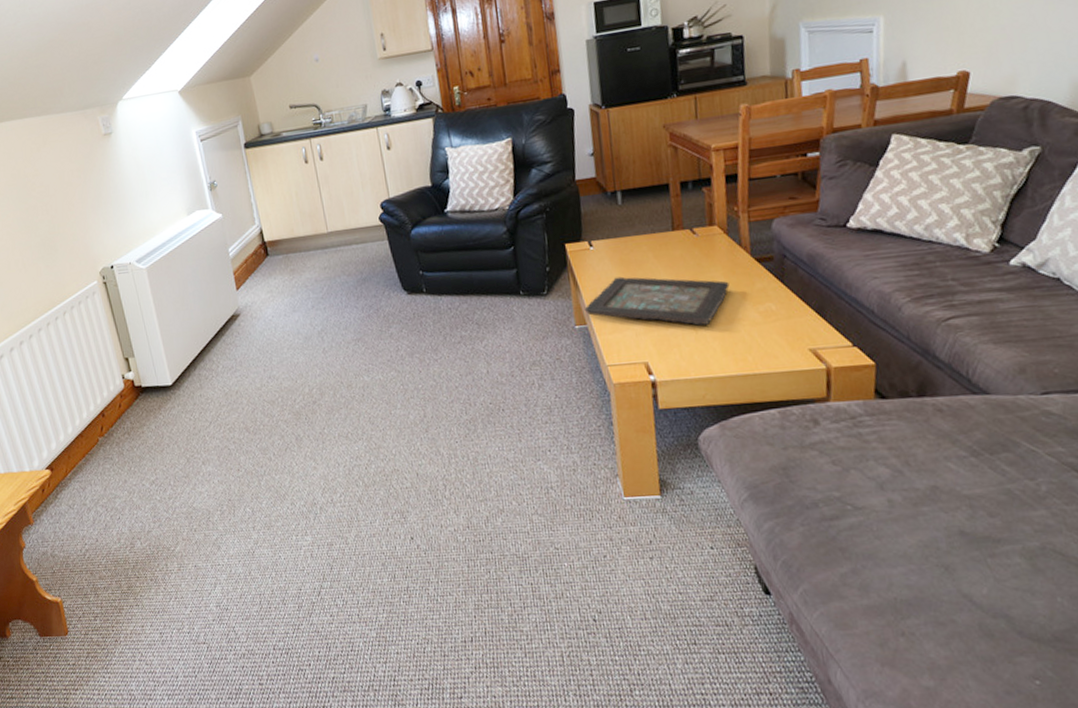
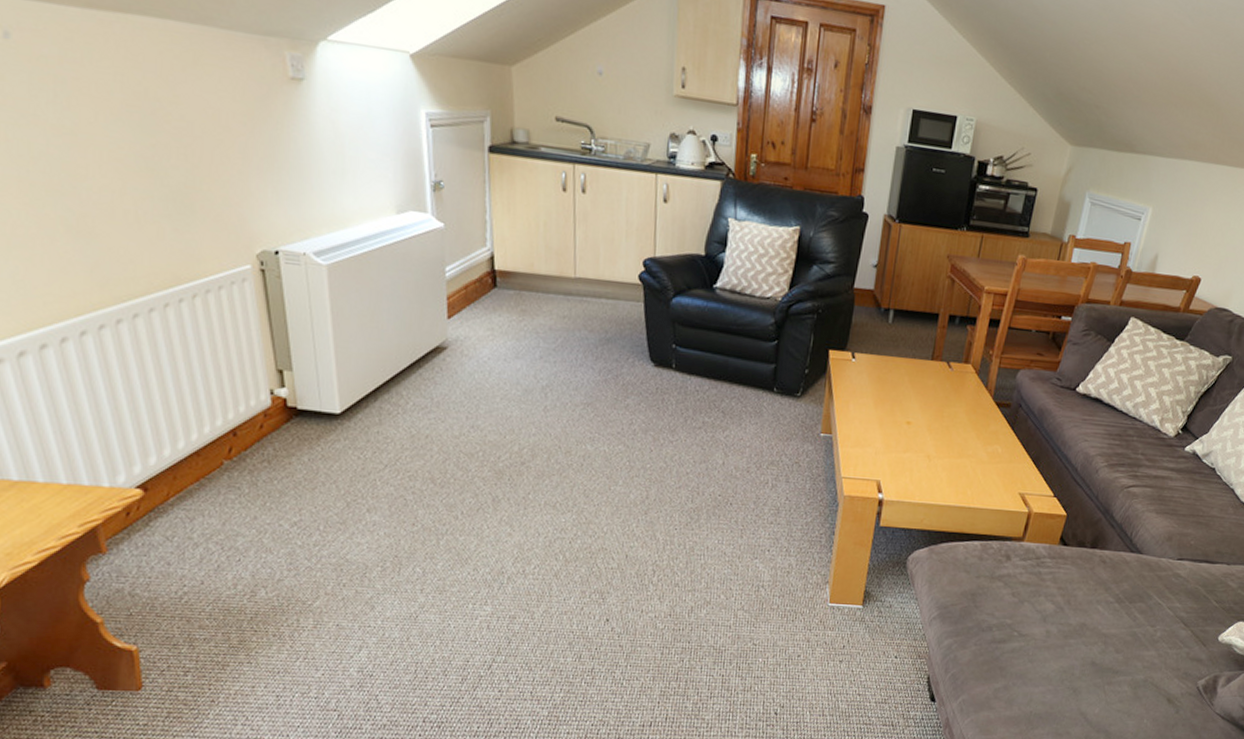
decorative tray: present [584,276,730,326] -> none [833,393,969,455]

